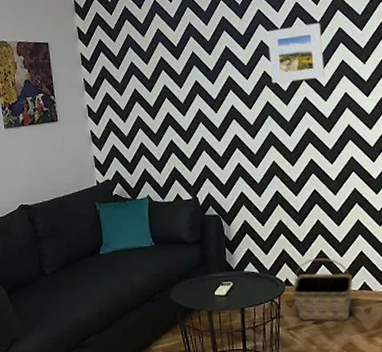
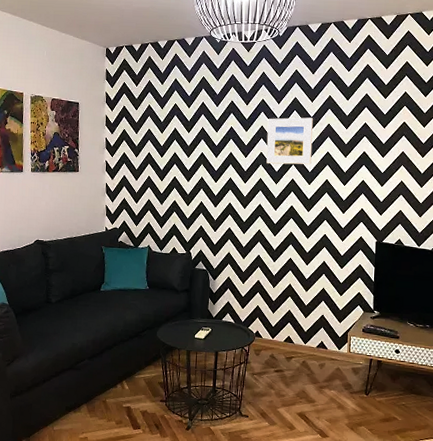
basket: present [292,258,353,321] -> none [260,316,313,372]

